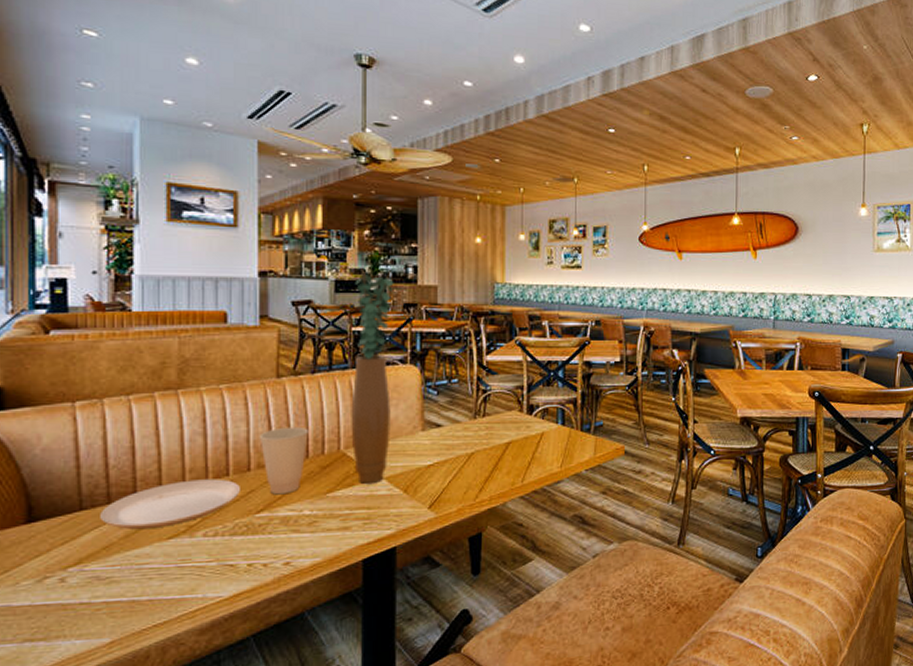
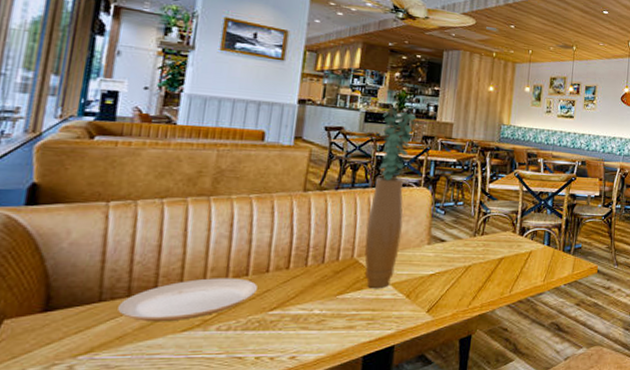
cup: present [259,426,309,495] -> none [280,235,327,295]

